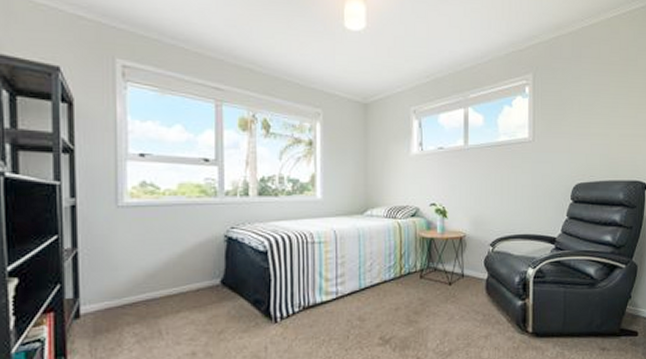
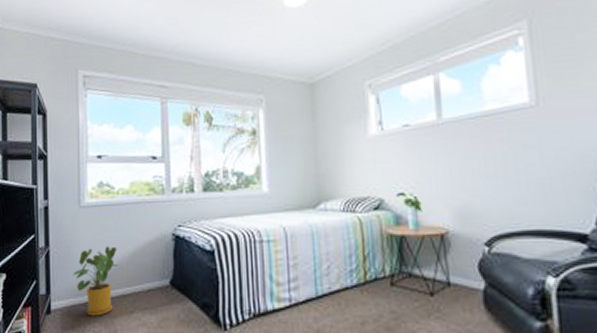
house plant: none [108,247,164,318] -> present [72,246,119,316]

